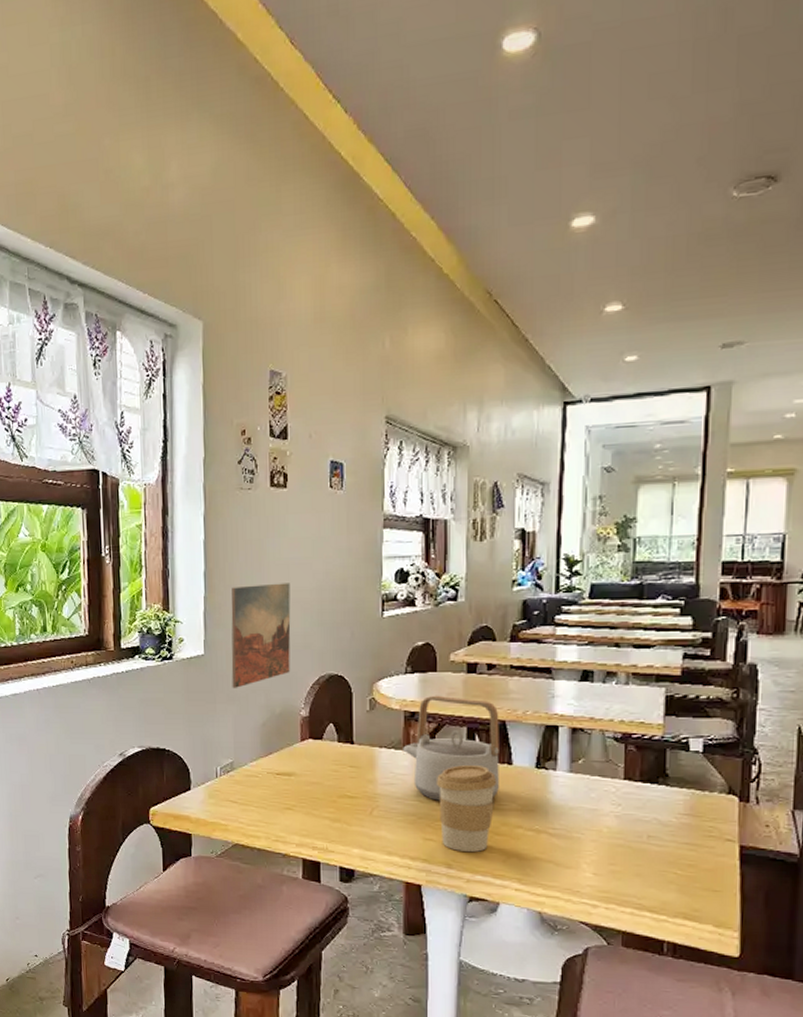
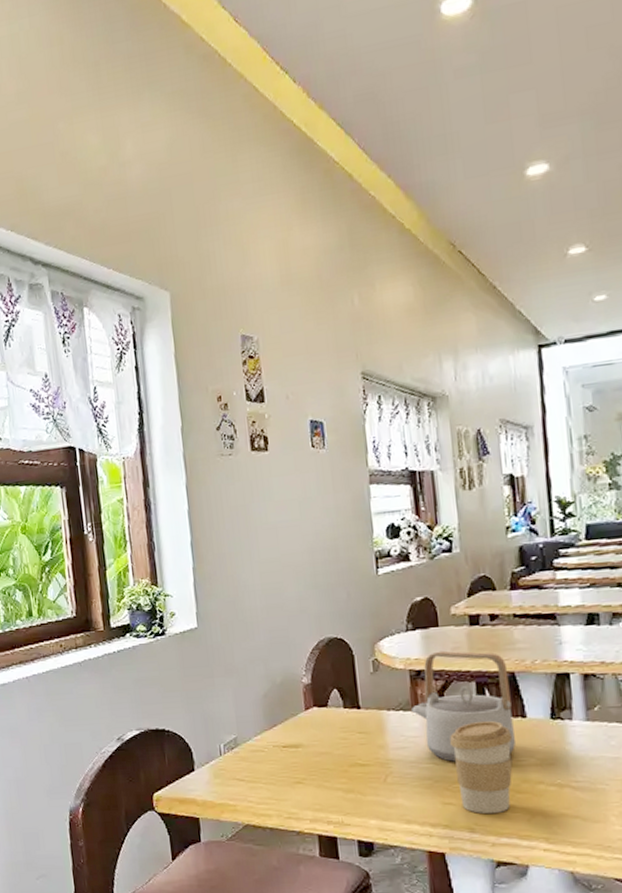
wall art: present [231,583,291,688] -> none [220,547,288,660]

